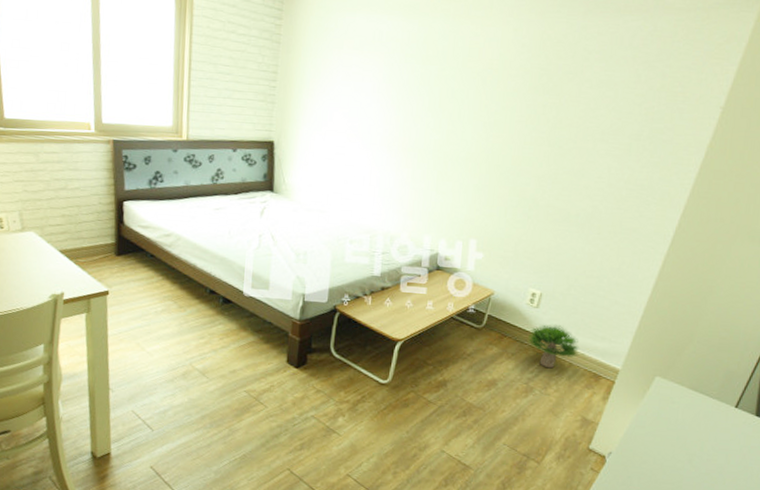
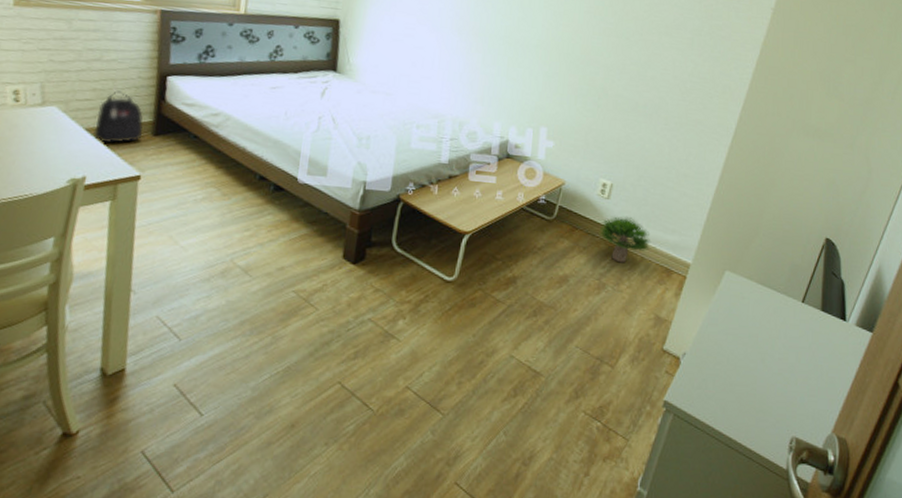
backpack: none [66,216,108,264] -> present [93,90,144,144]

